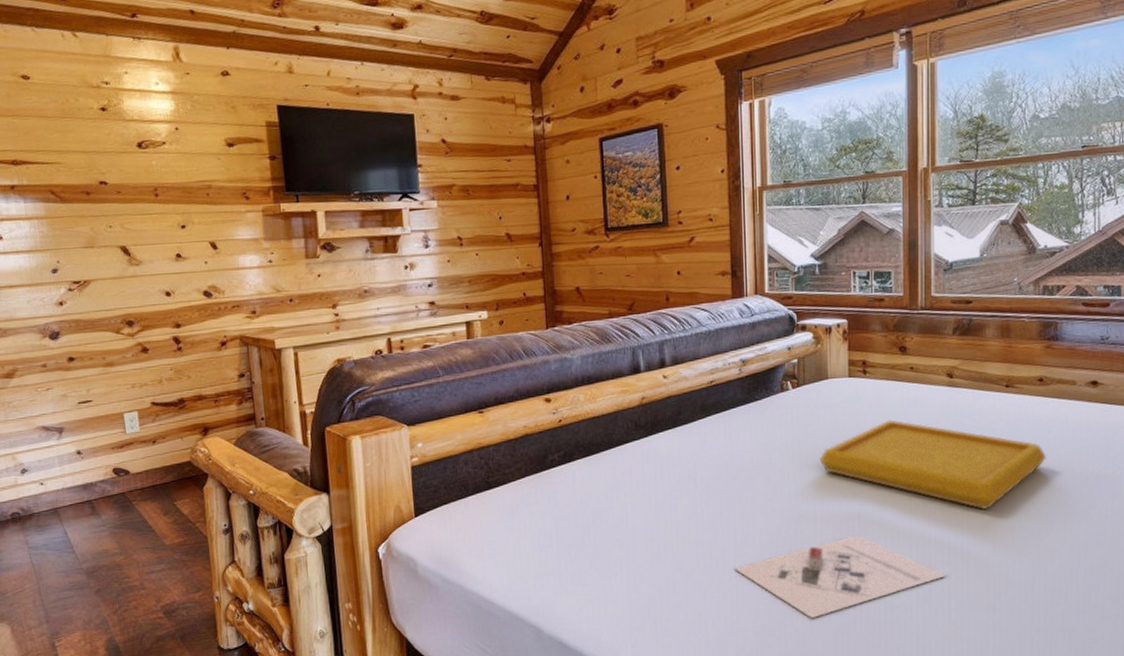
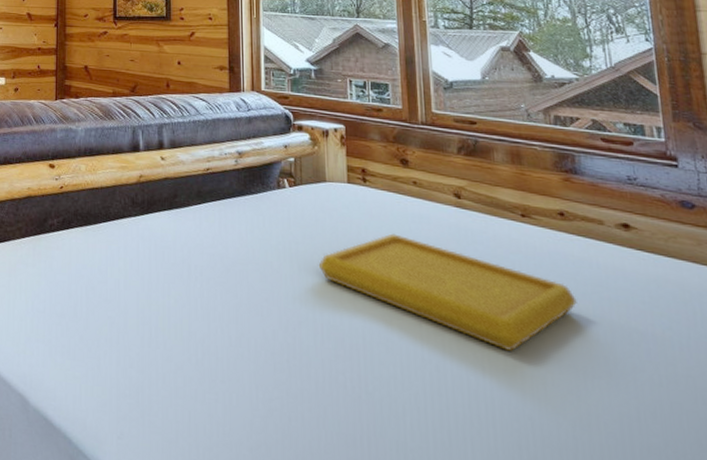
architectural model: present [734,535,946,618] -> none [228,355,468,444]

